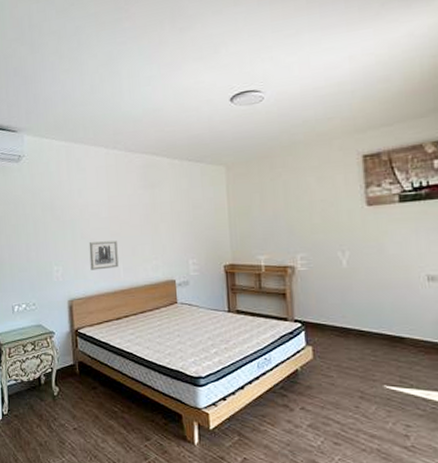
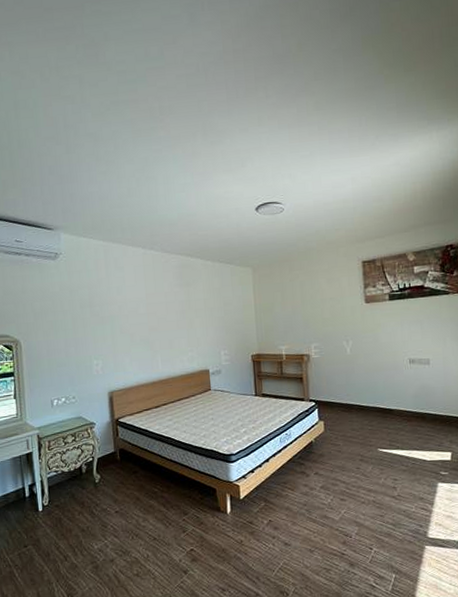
wall art: present [89,241,119,270] -> none [128,335,157,363]

